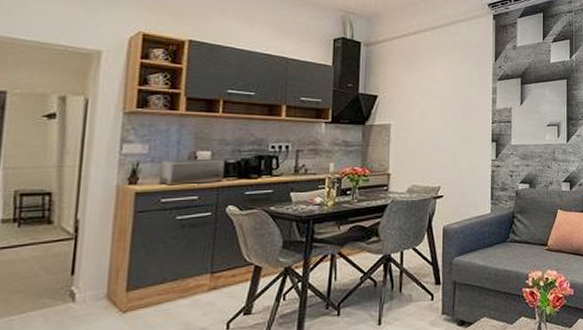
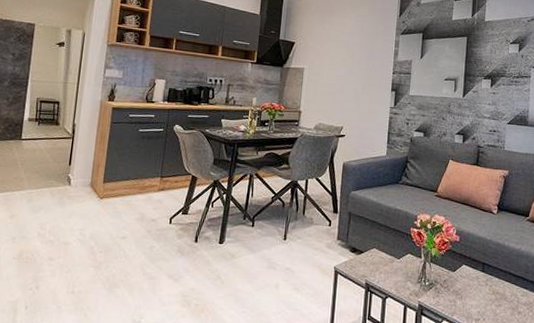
toaster: present [159,158,226,187] -> none [128,84,176,106]

